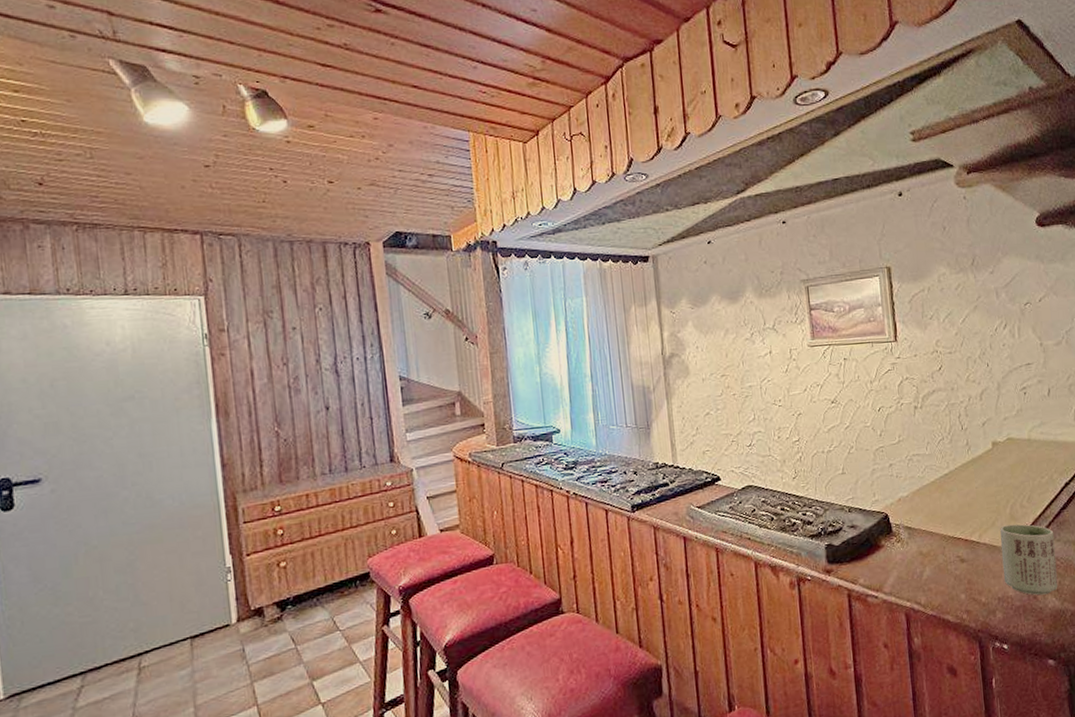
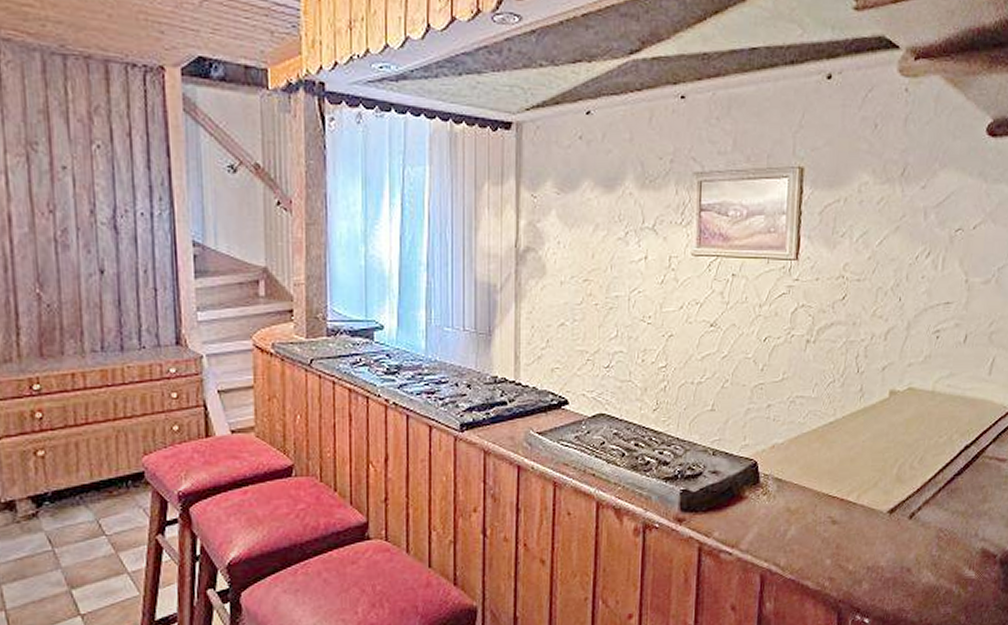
cup: present [1000,524,1058,596] -> none [877,487,943,569]

